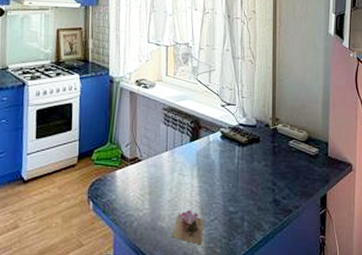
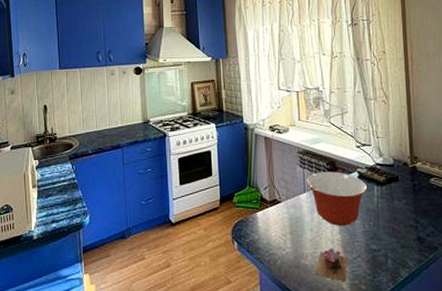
mixing bowl: none [169,130,230,187] -> present [306,171,368,226]

